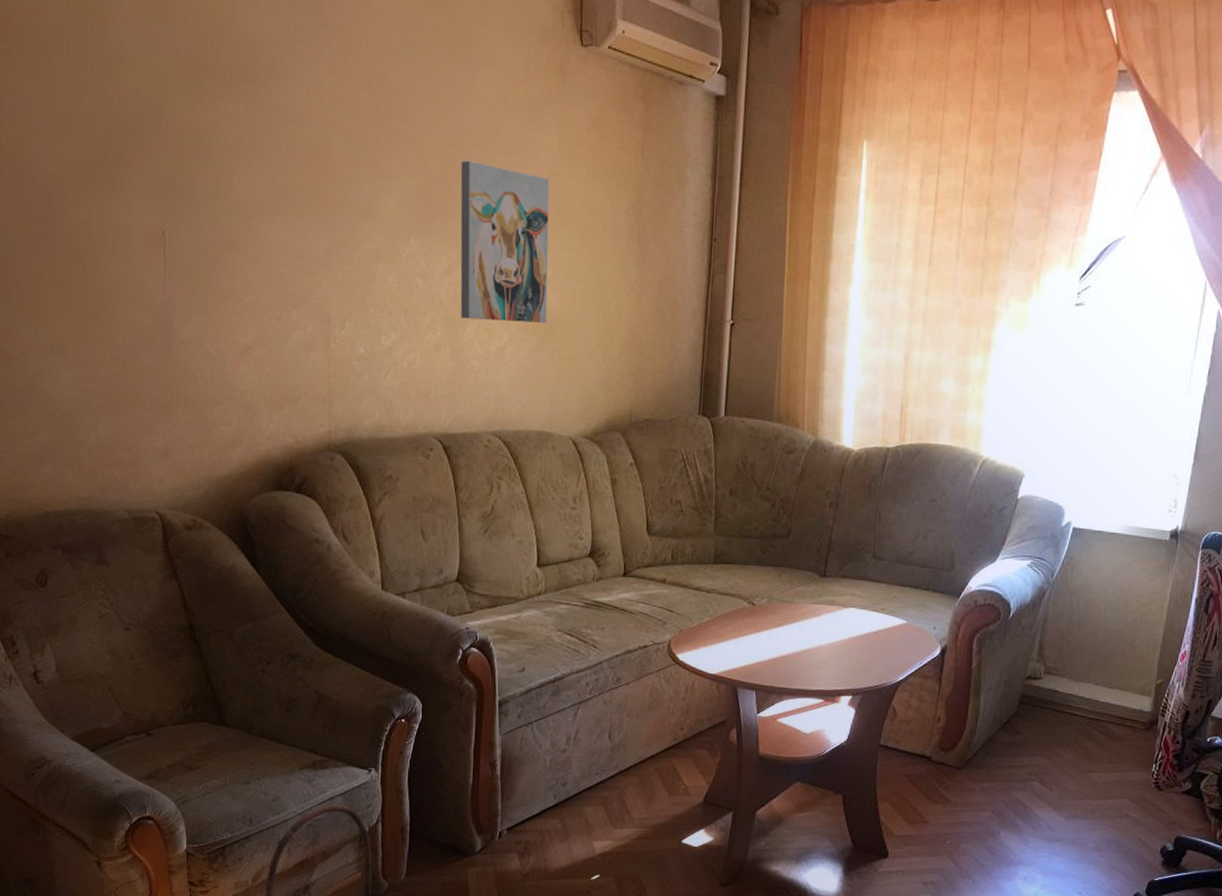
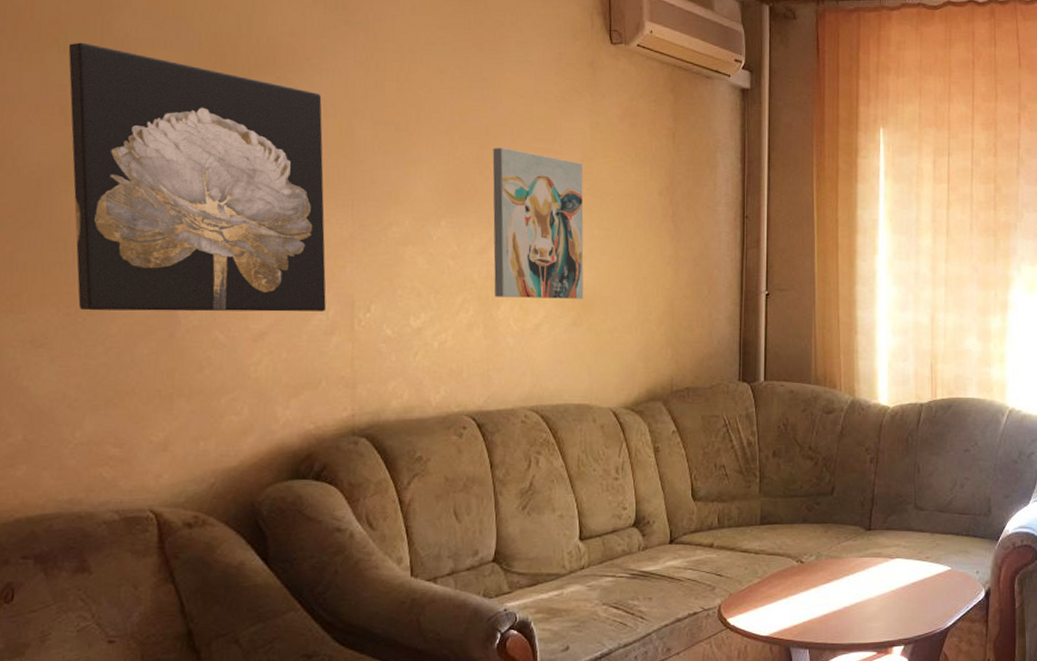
wall art: none [69,50,305,328] -> present [68,42,326,312]

